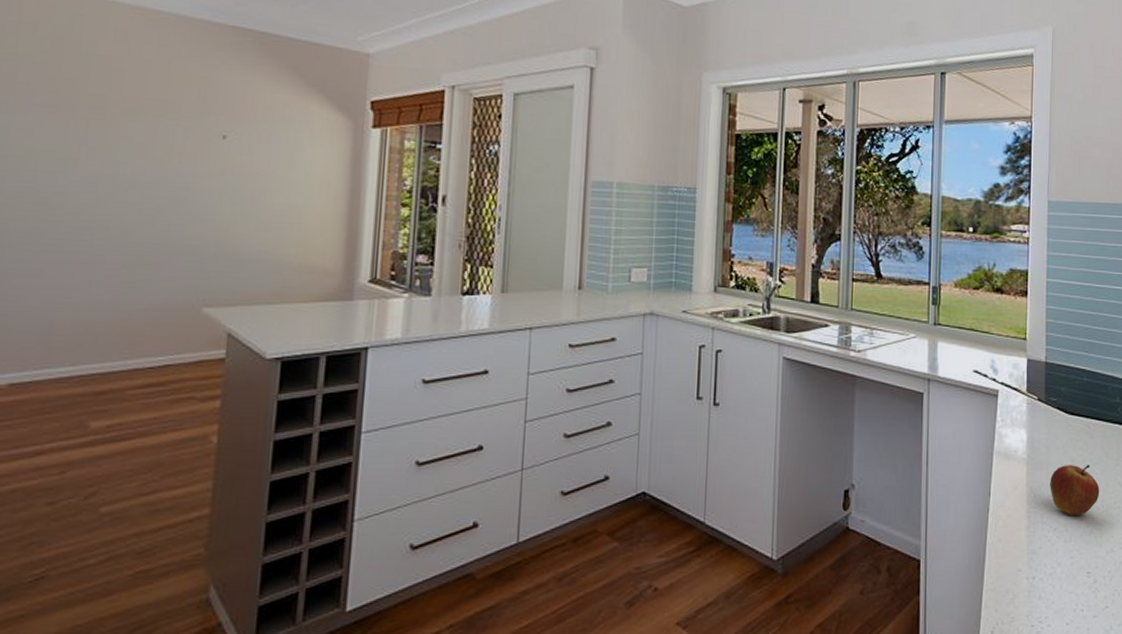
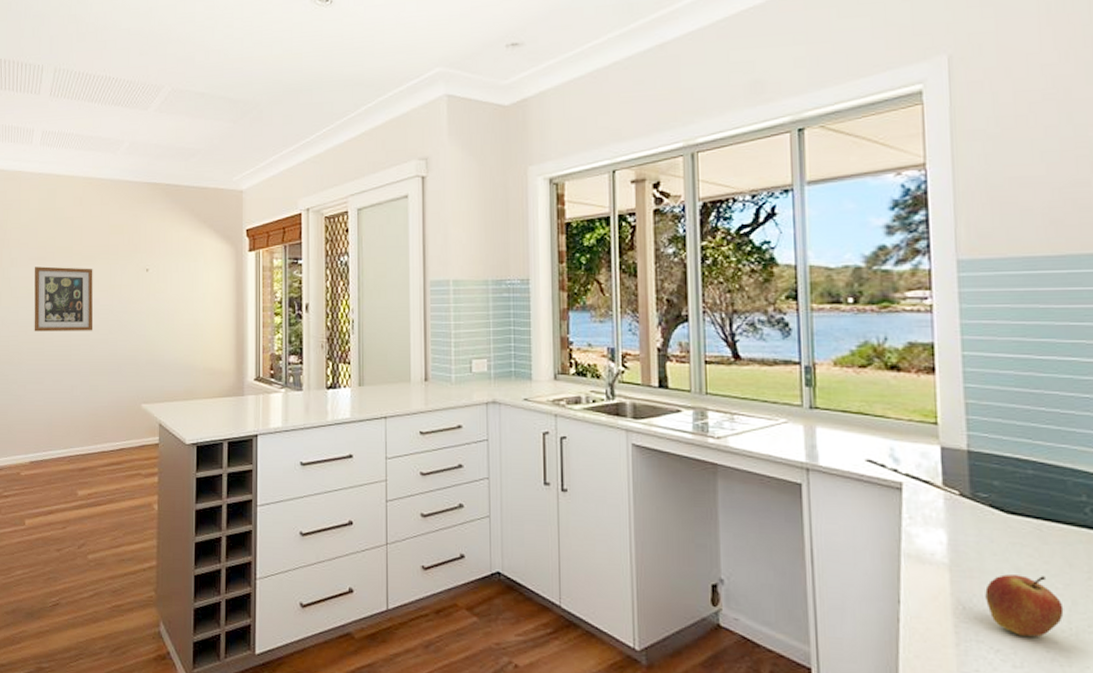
wall art: none [30,116,138,210] -> present [34,266,93,332]

